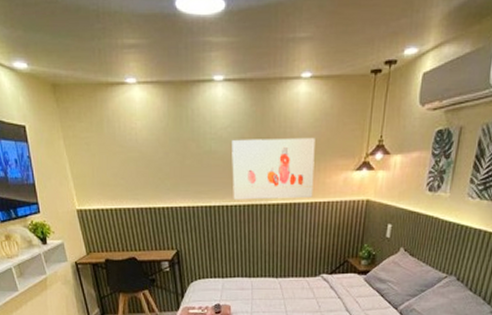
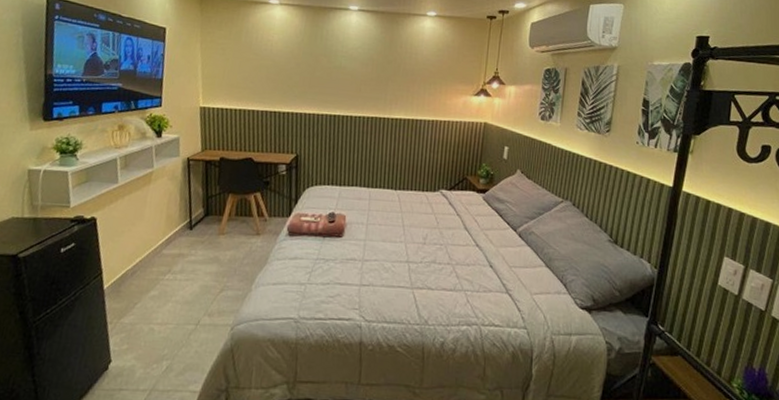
wall art: present [232,137,315,200] -> none [358,58,438,116]

